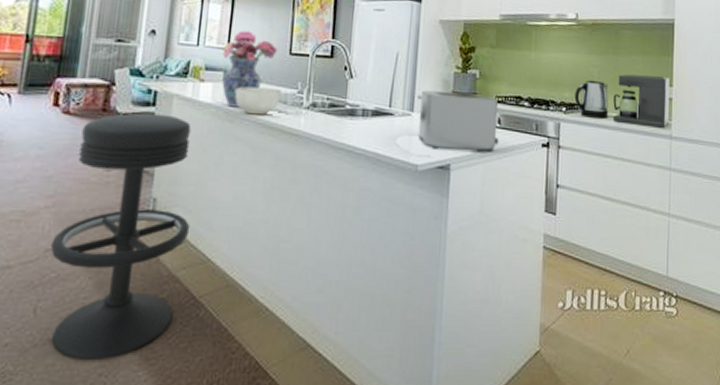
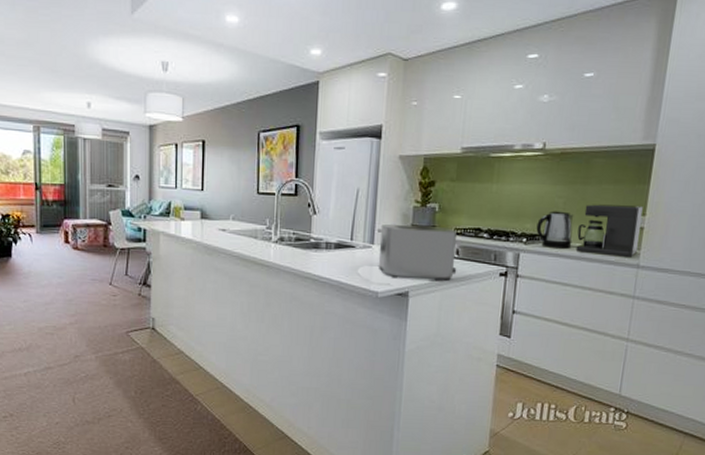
bar stool: present [50,113,191,359] -> none [78,248,184,437]
flower arrangement: present [222,30,278,108] -> none [197,173,246,242]
bowl: present [235,86,282,115] -> none [212,224,252,249]

